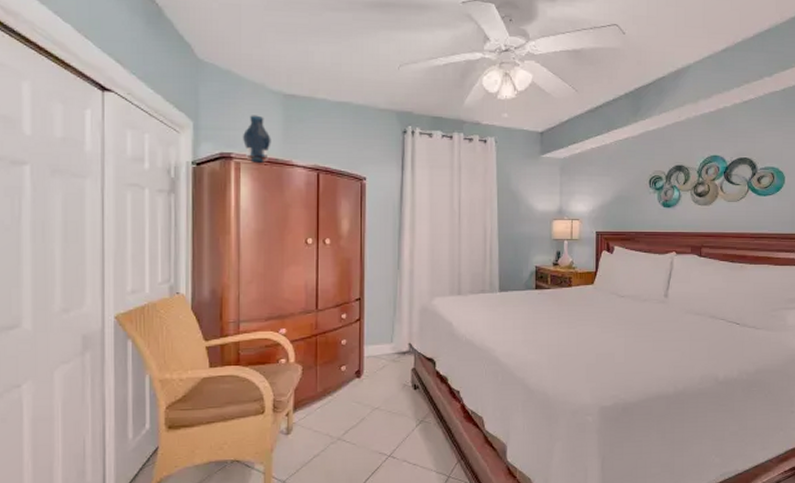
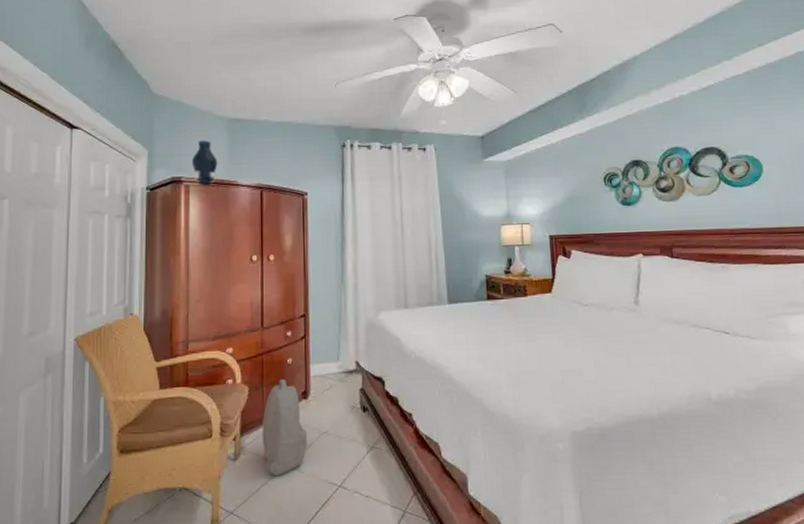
backpack: none [315,359,359,449] -> present [262,379,307,477]

